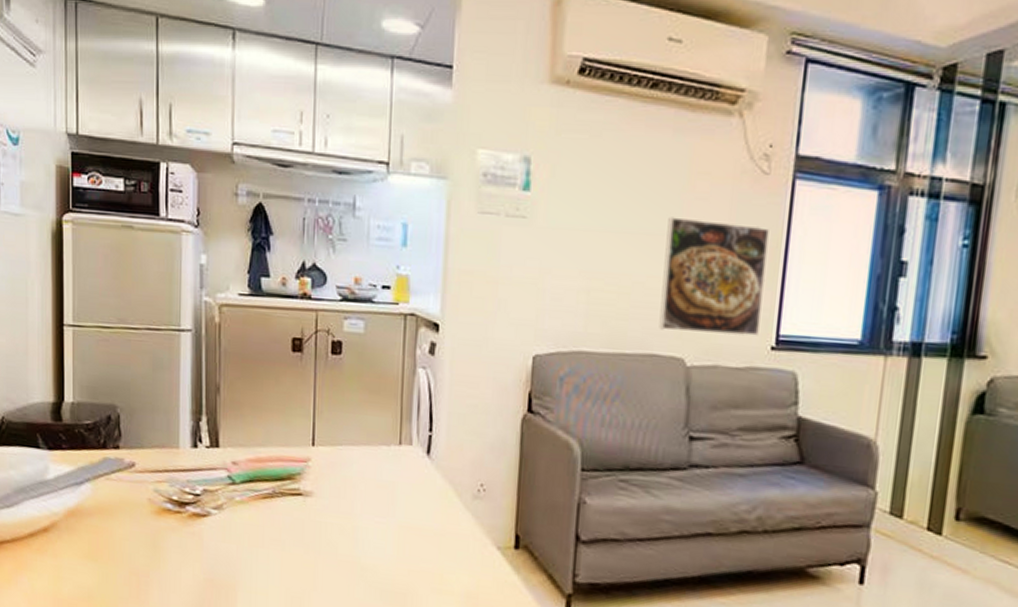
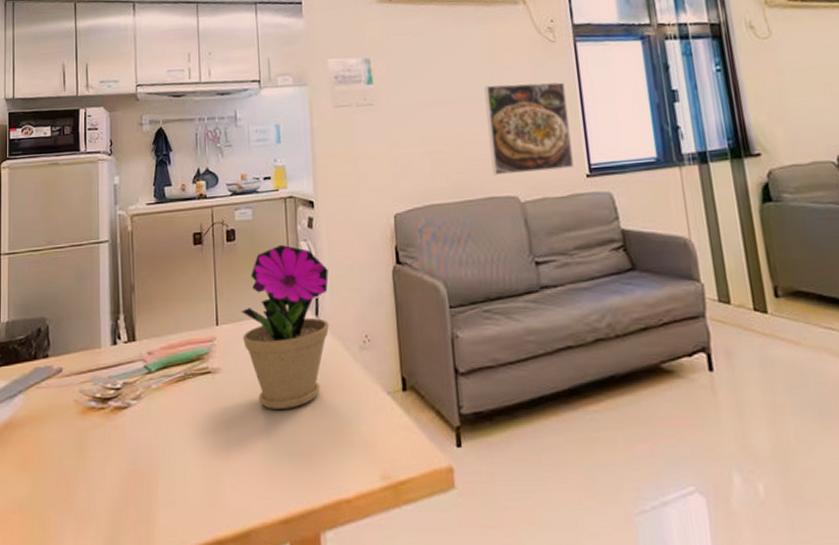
flower pot: none [341,367,447,547] -> present [241,244,329,409]

